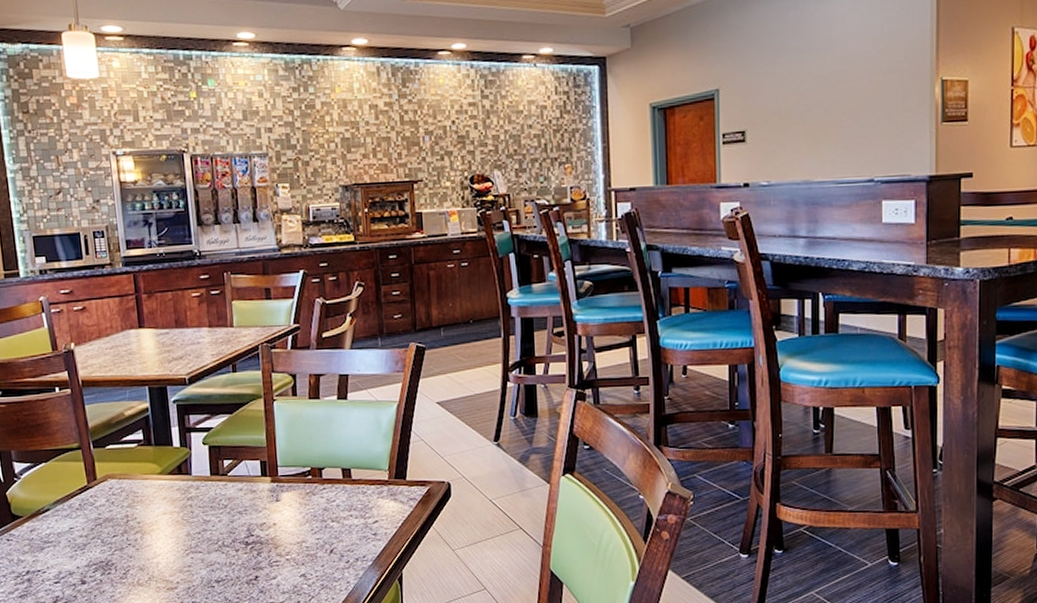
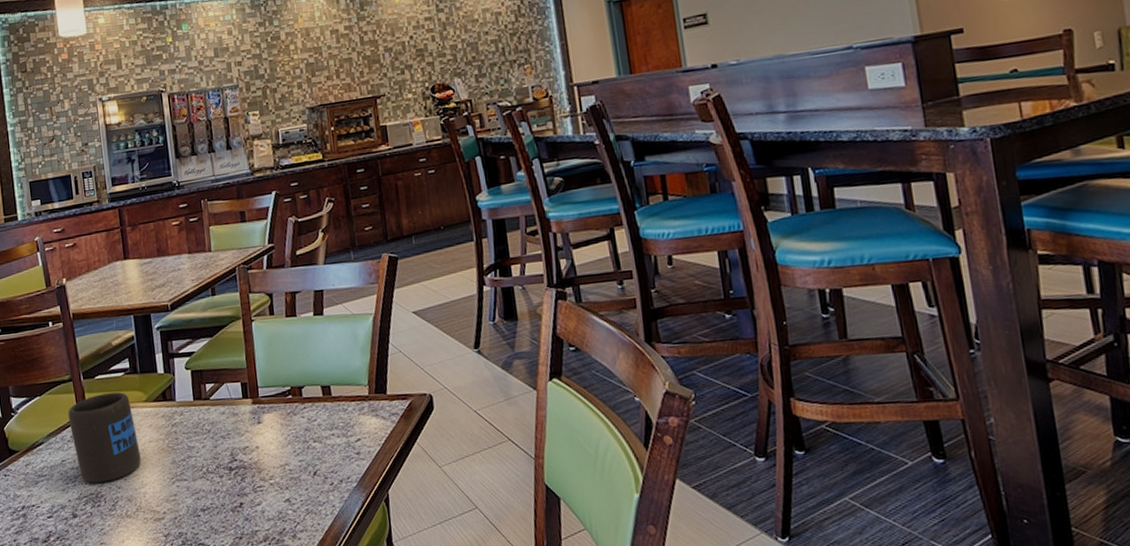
mug: none [76,463,154,551] -> present [68,392,141,483]

